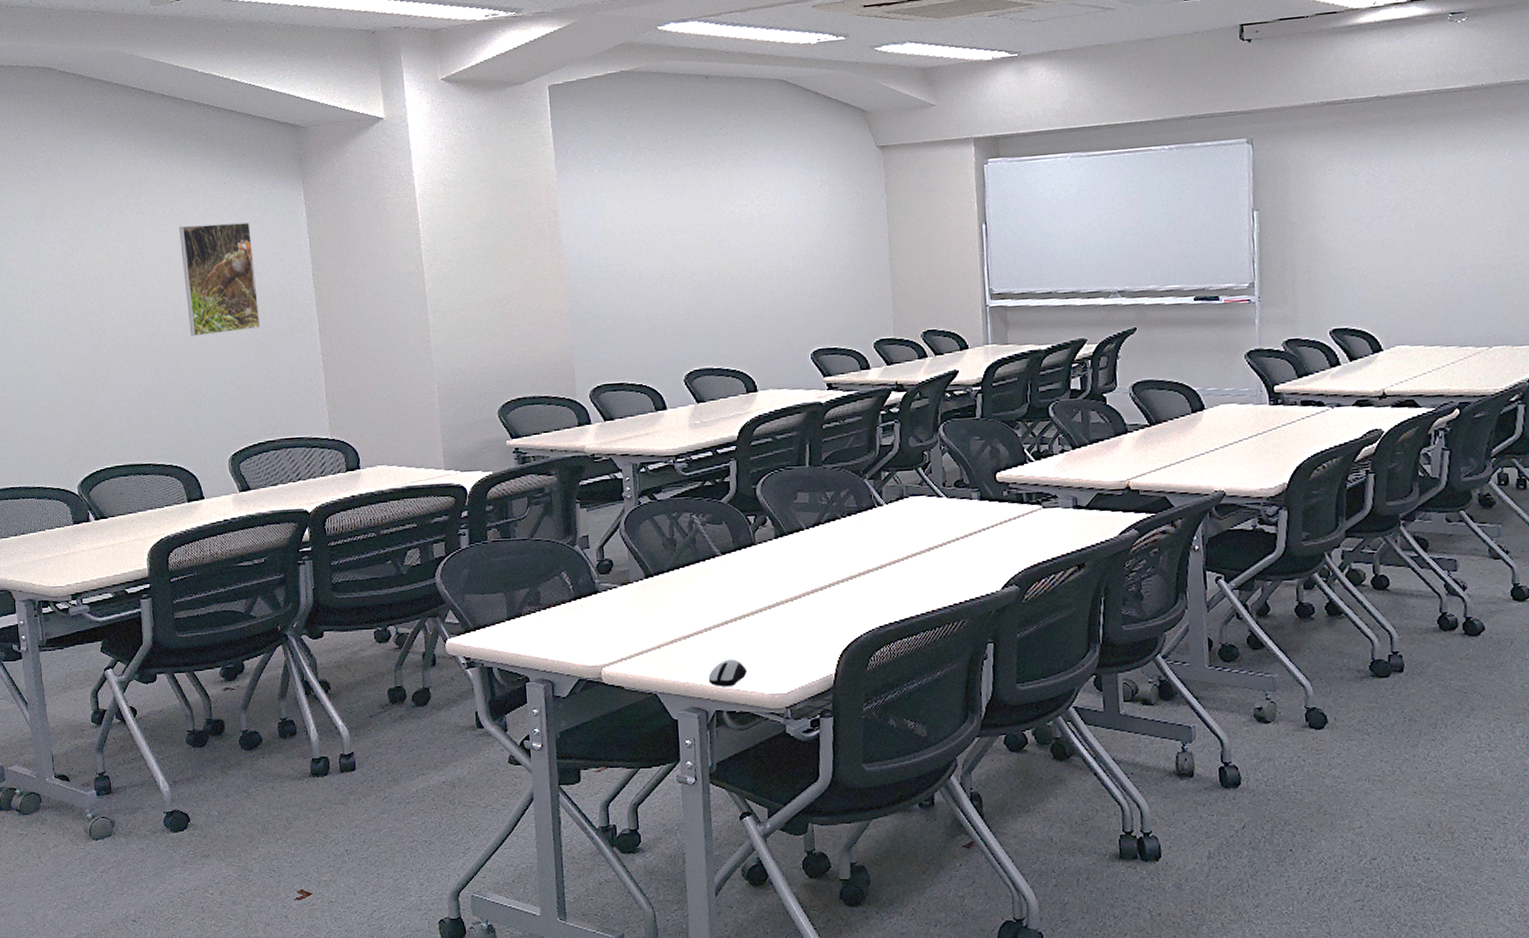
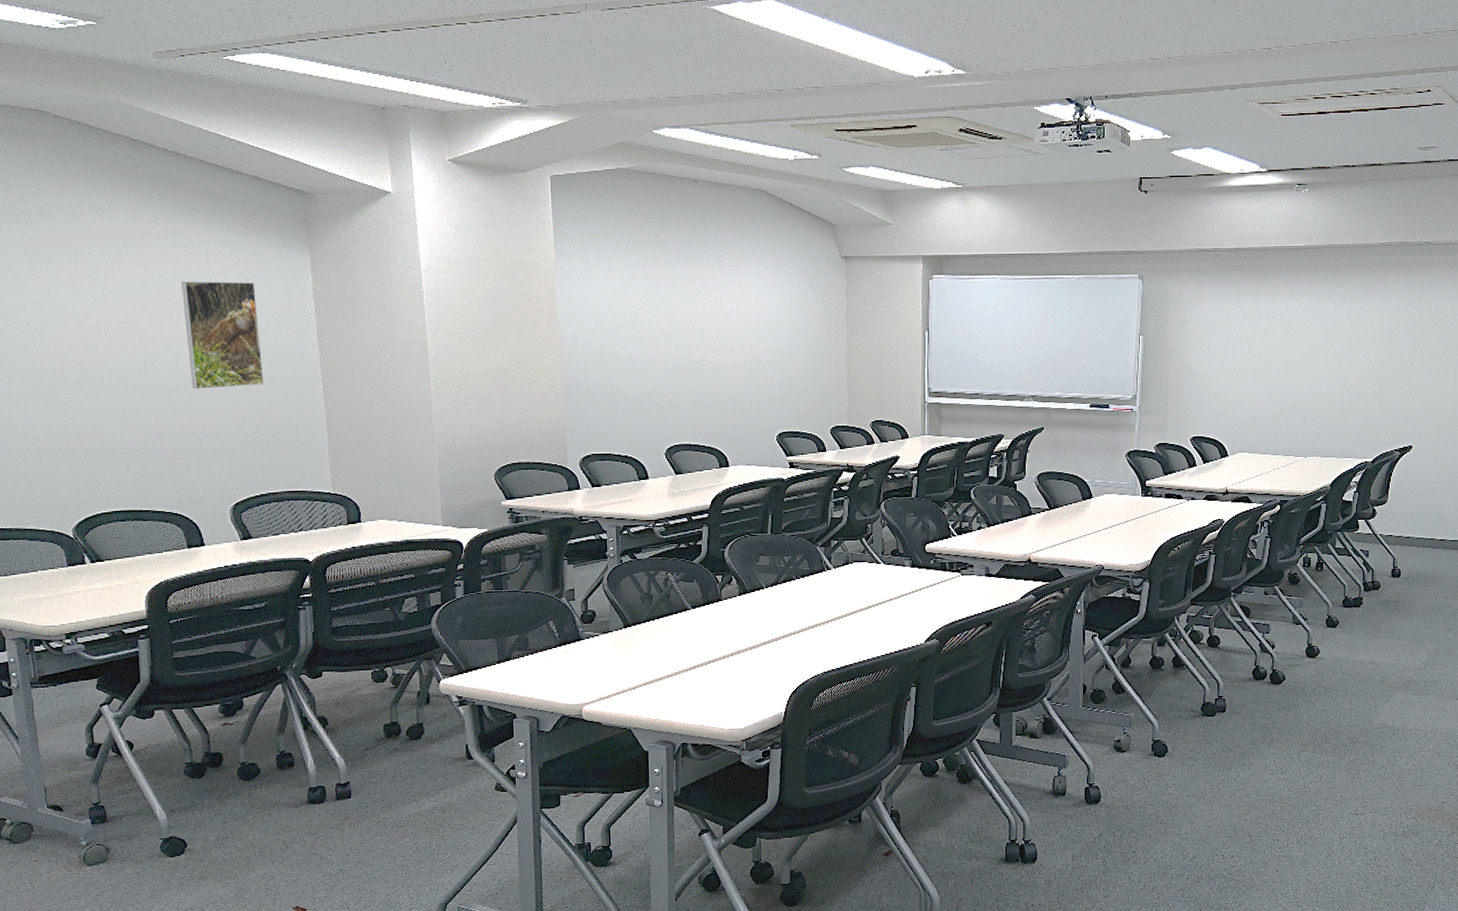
computer mouse: present [708,659,747,687] -> none [676,699,710,723]

